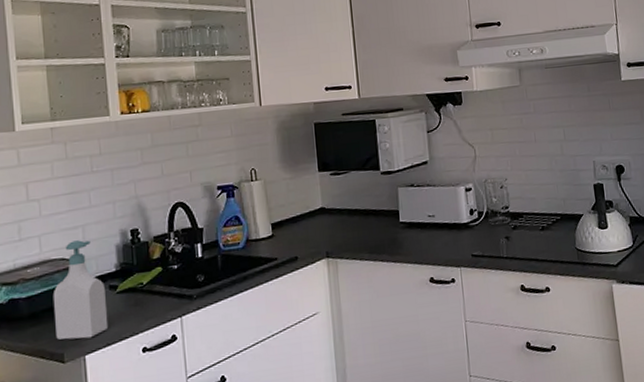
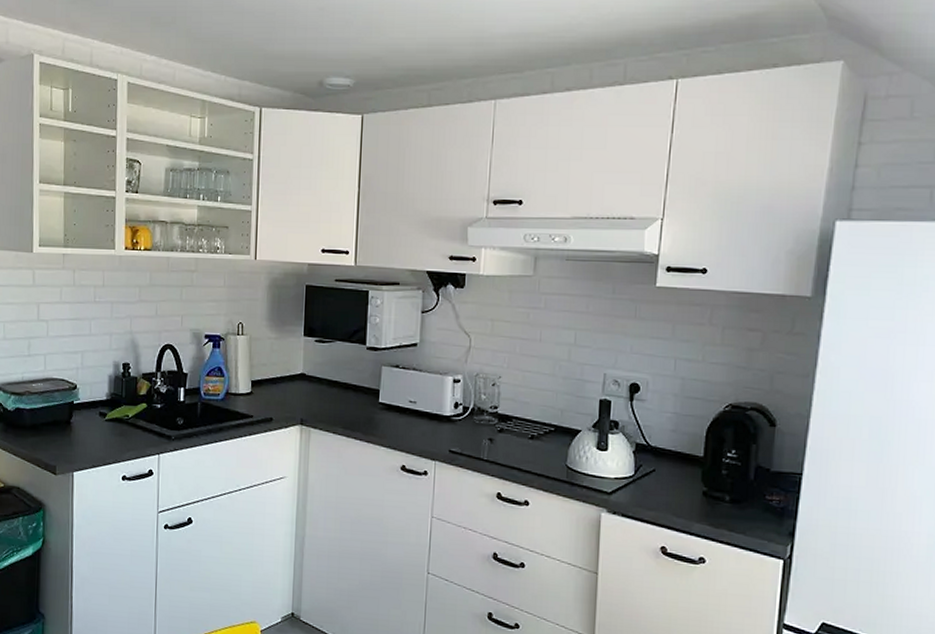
soap bottle: present [53,240,109,340] -> none [51,364,96,457]

